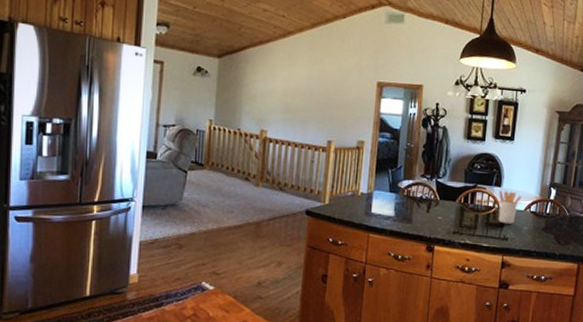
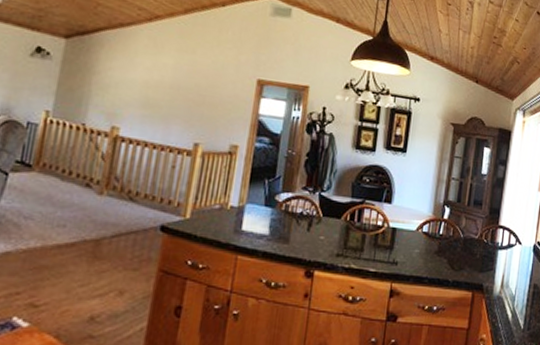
utensil holder: present [498,190,522,224] -> none [387,207,414,246]

